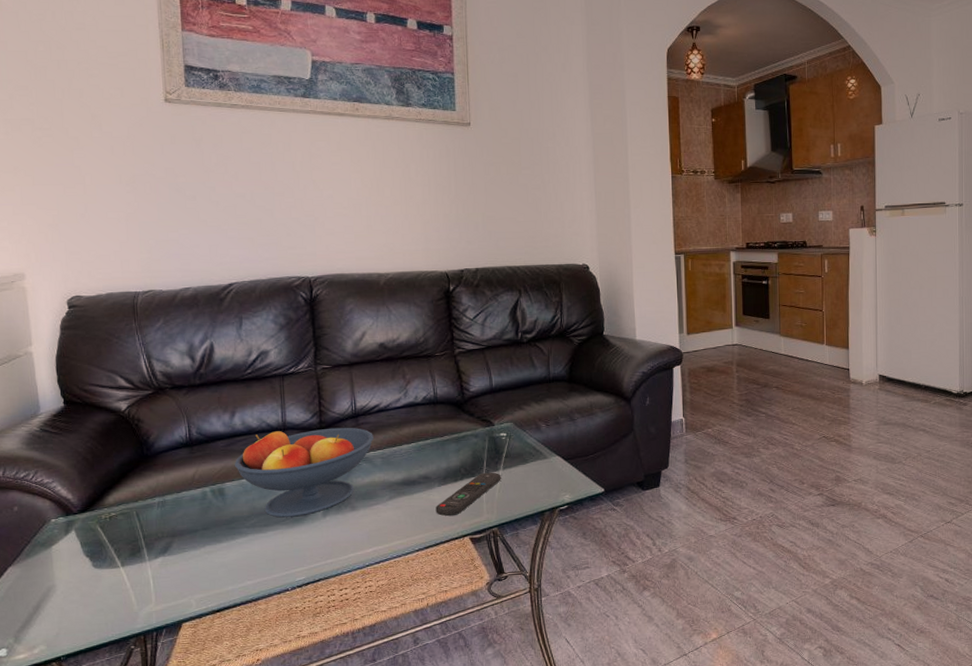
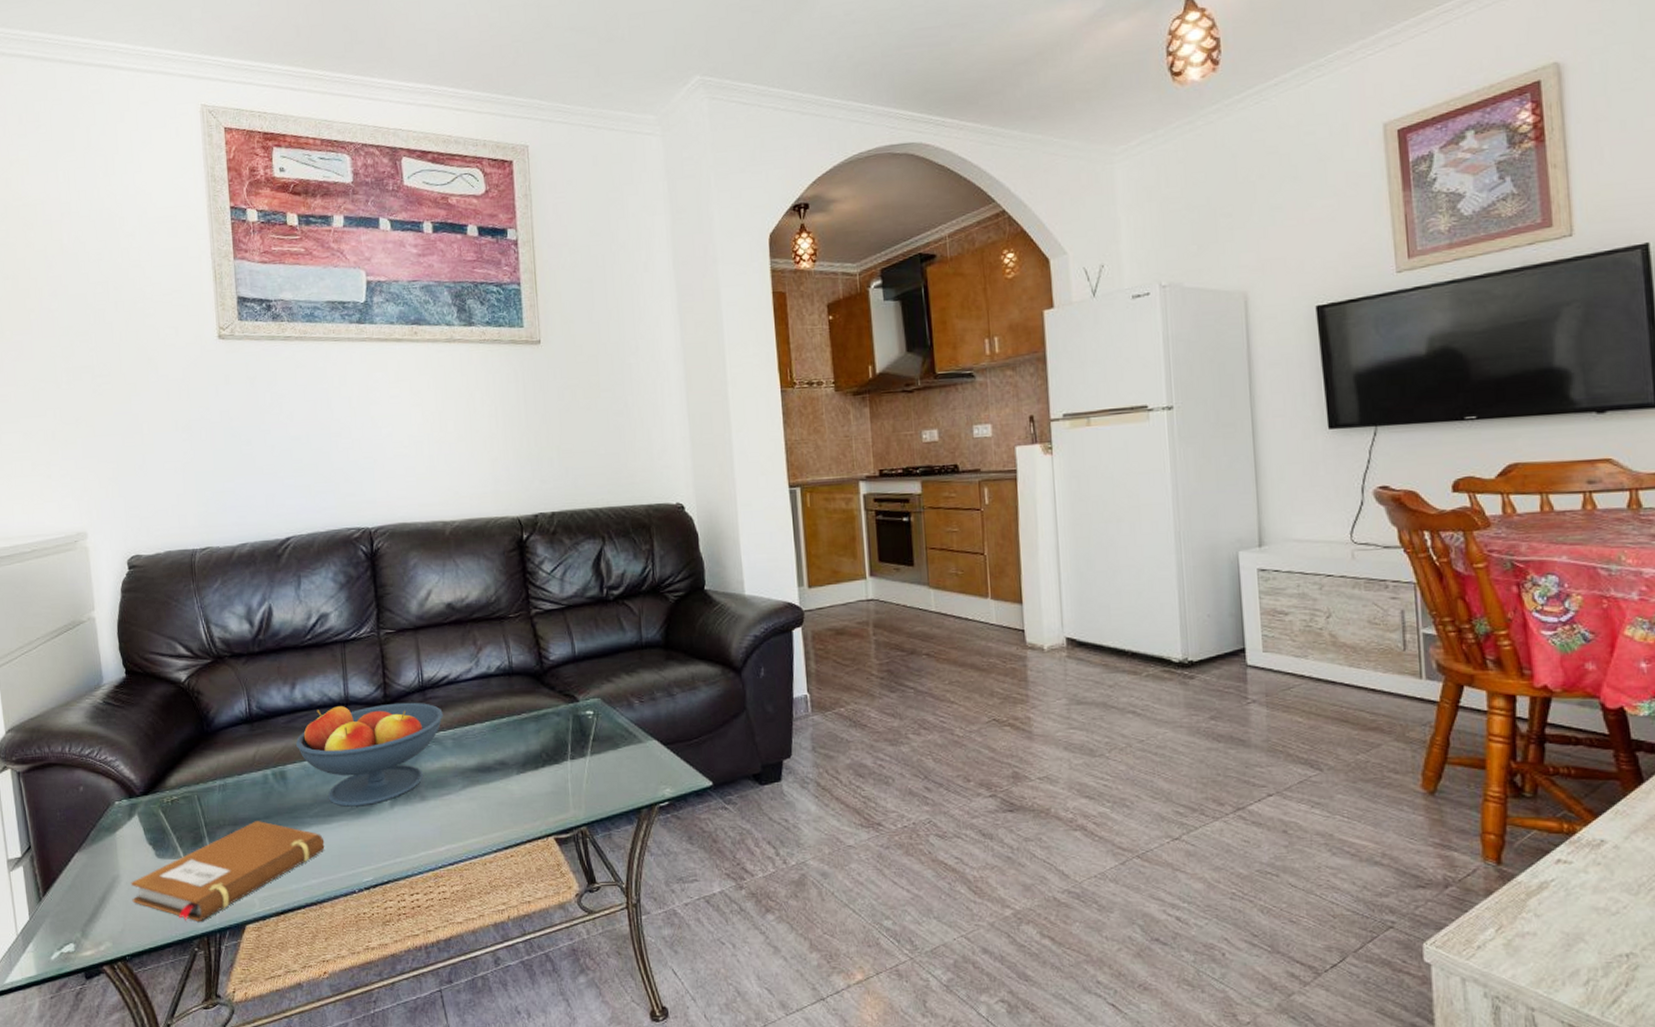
notebook: none [67,532,261,623] -> present [131,821,325,921]
remote control: present [435,472,501,516] -> none [514,758,589,810]

